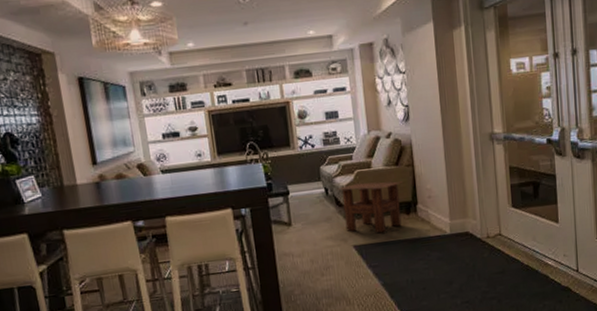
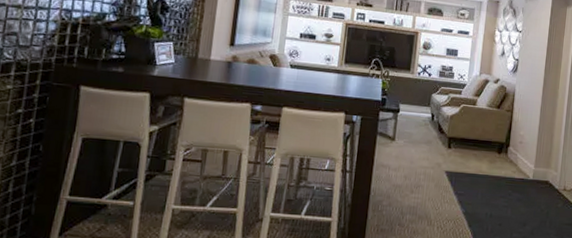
side table: present [336,181,404,233] -> none [442,116,502,166]

